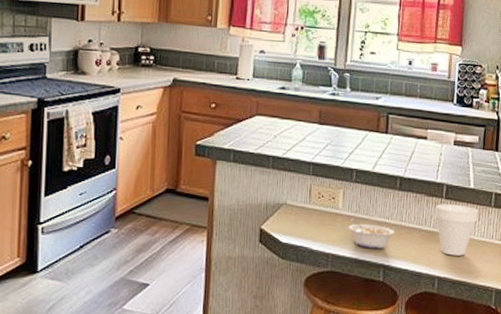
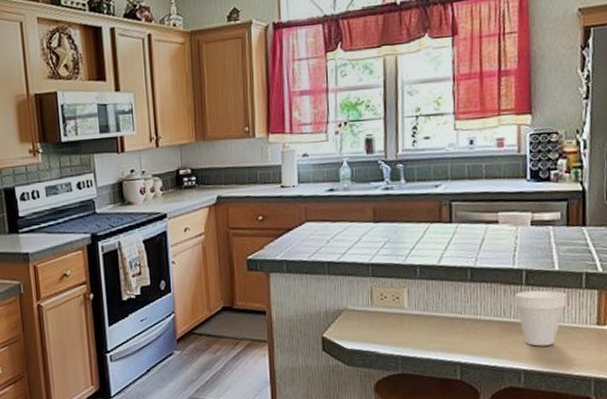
legume: present [348,218,395,249] -> none [417,317,470,347]

